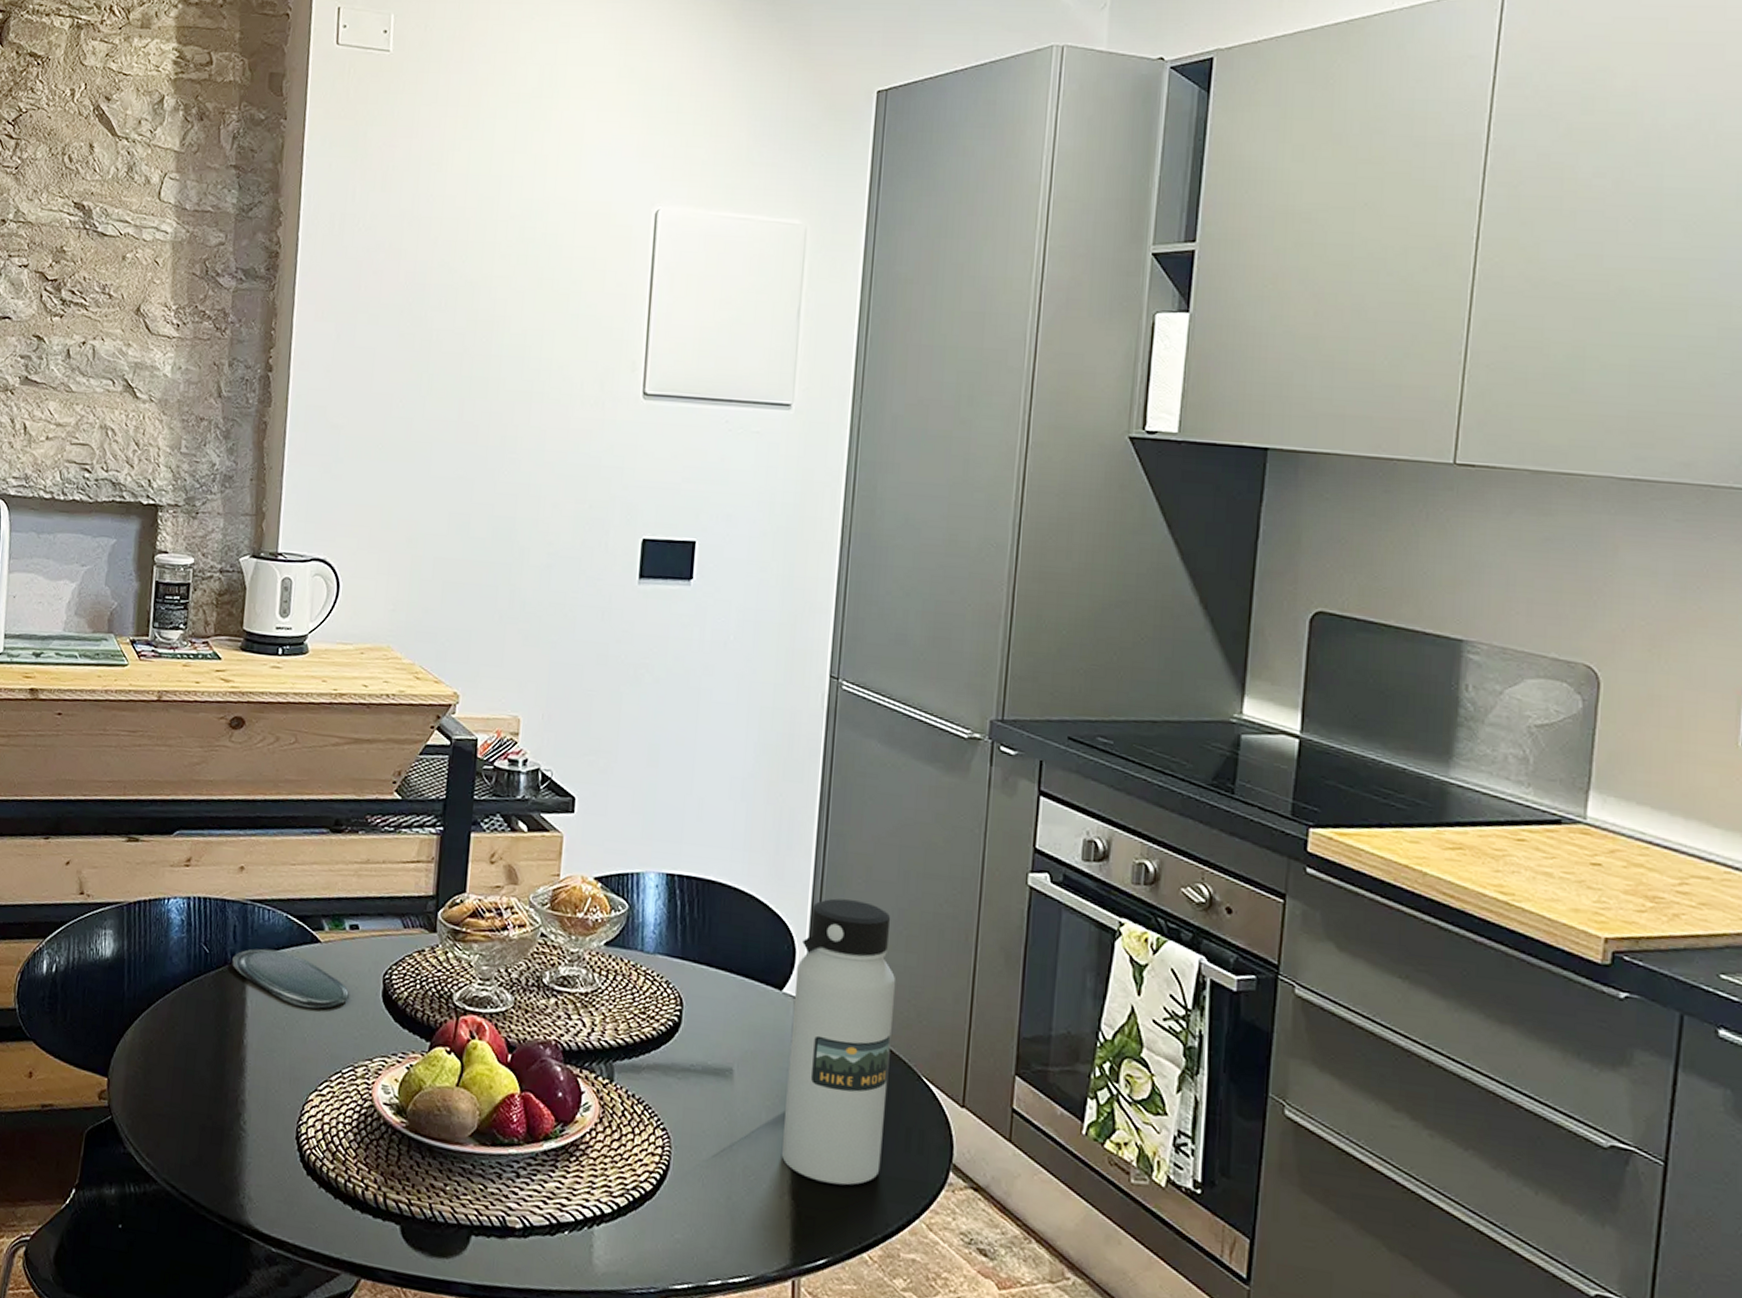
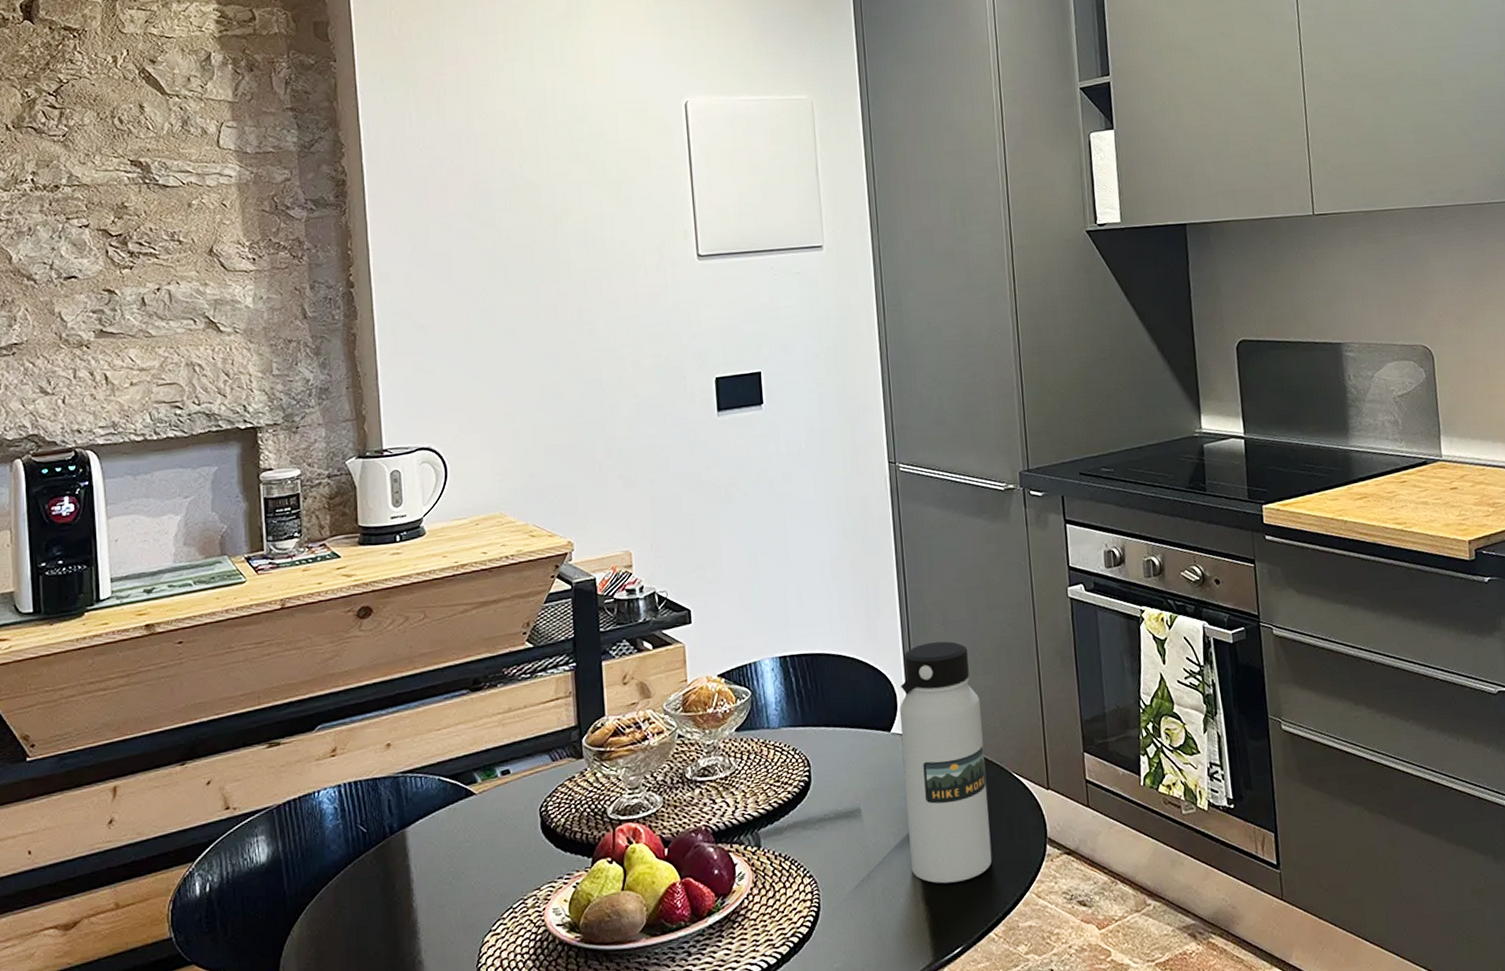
oval tray: present [232,948,350,1009] -> none [391,811,511,859]

